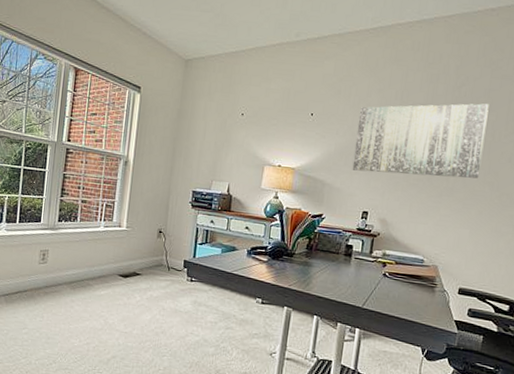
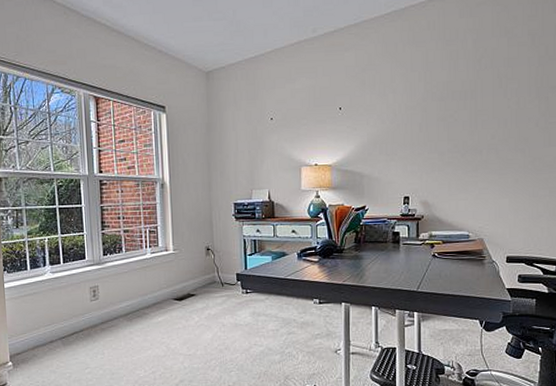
wall art: present [352,103,489,179] -> none [386,73,511,158]

